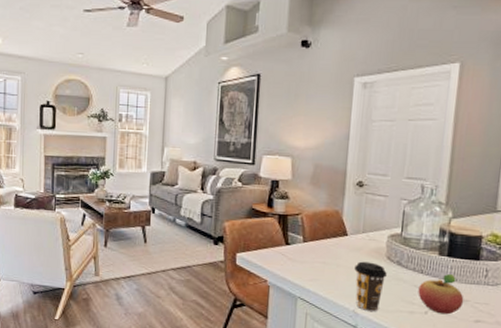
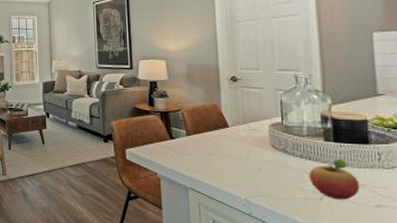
coffee cup: present [354,261,387,312] -> none [240,151,274,200]

